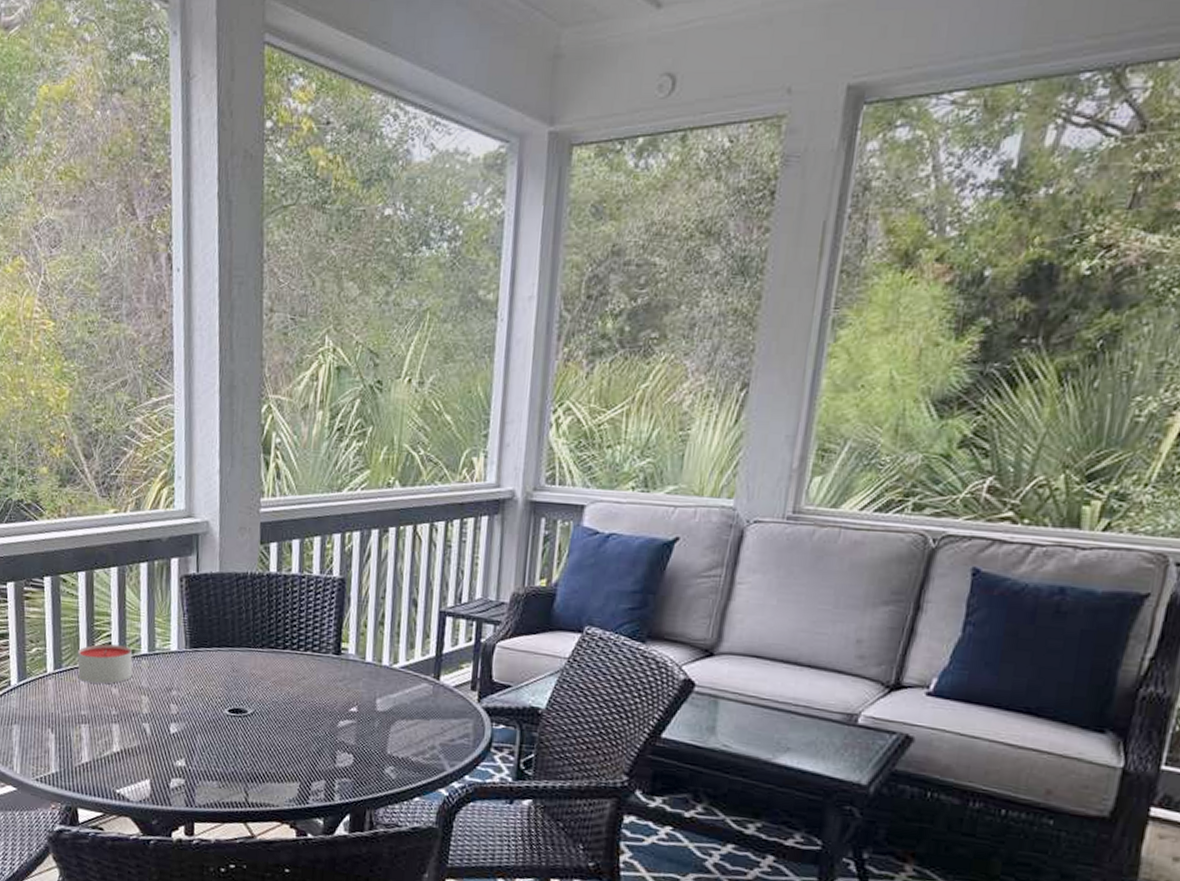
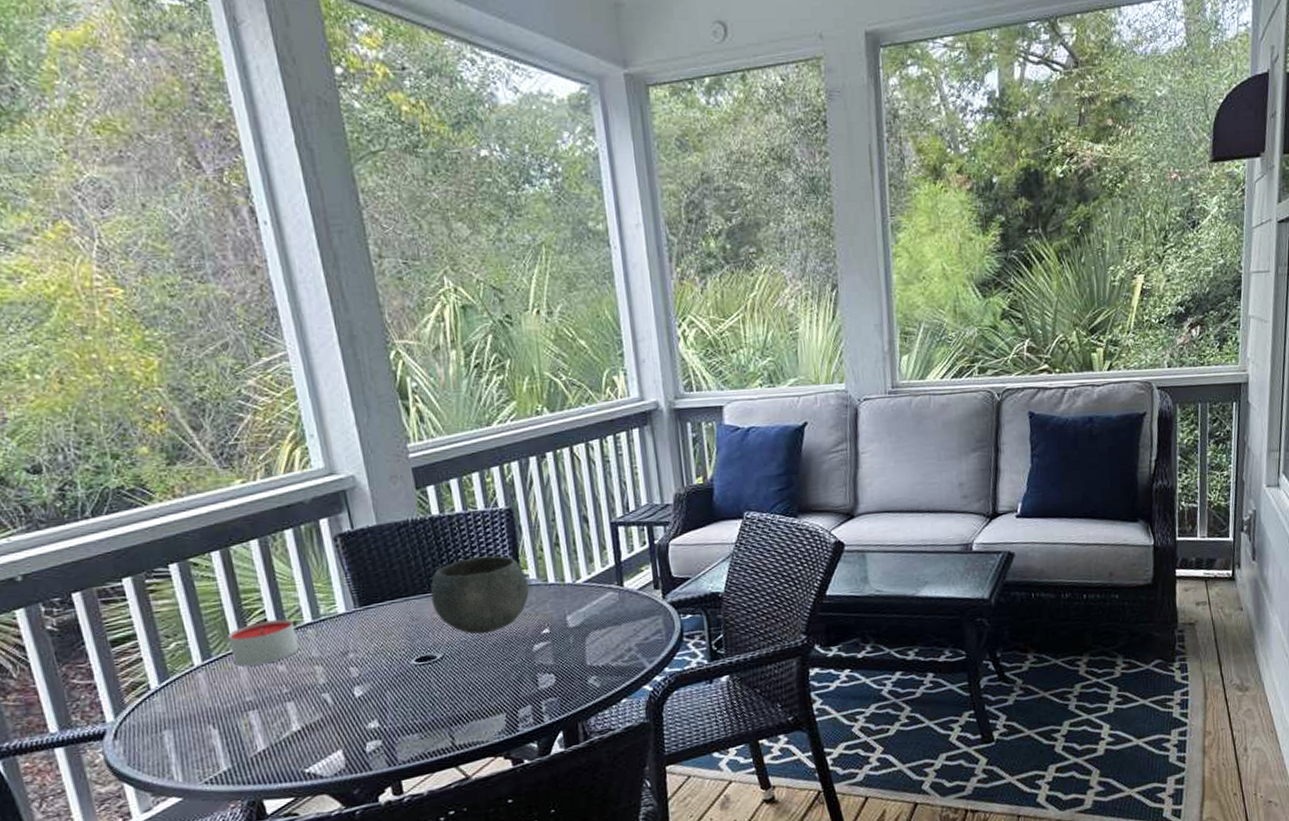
bowl: none [253,620,347,699] -> present [430,555,530,634]

